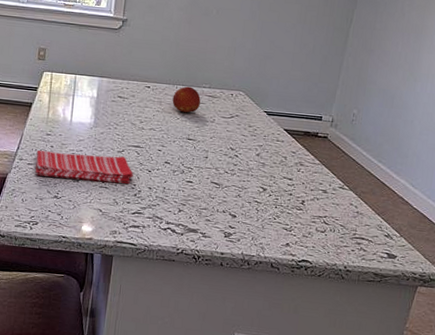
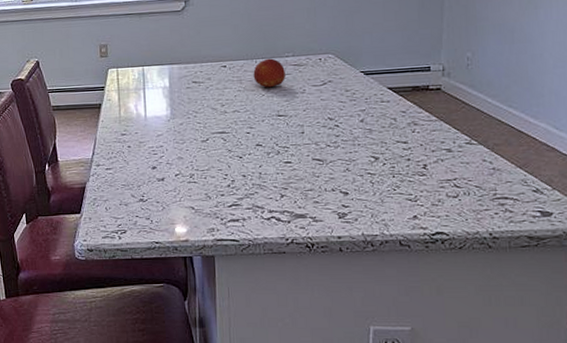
dish towel: present [35,150,134,184] -> none [113,146,224,180]

